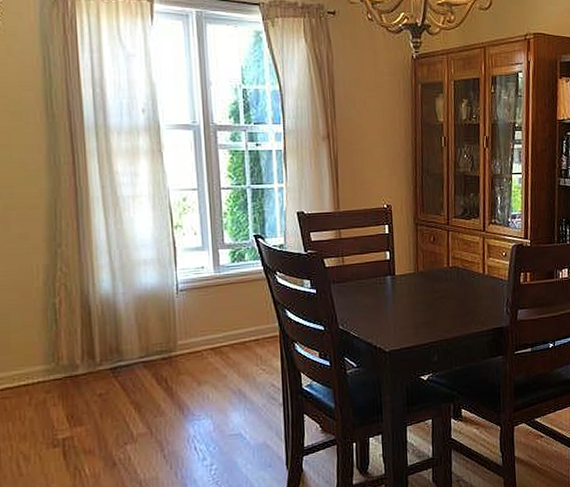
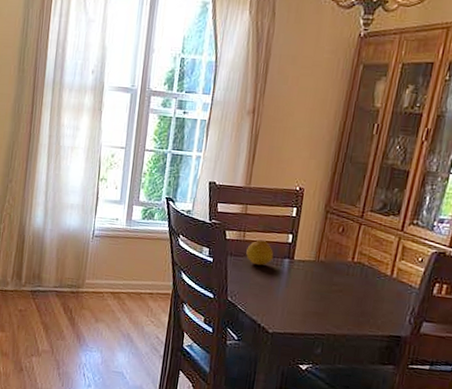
fruit: none [348,262,375,288] -> present [246,240,274,266]

